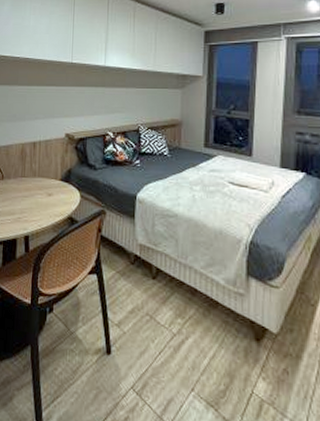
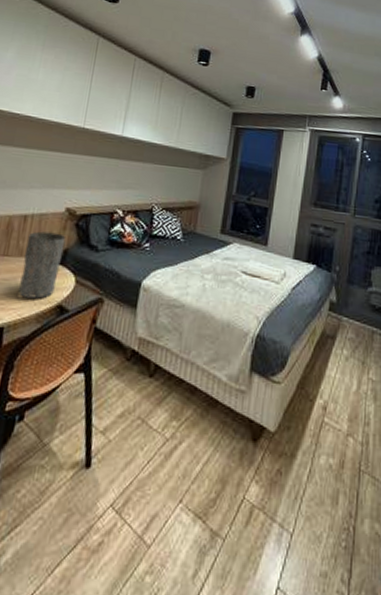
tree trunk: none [37,155,69,212] -> present [18,231,66,299]

